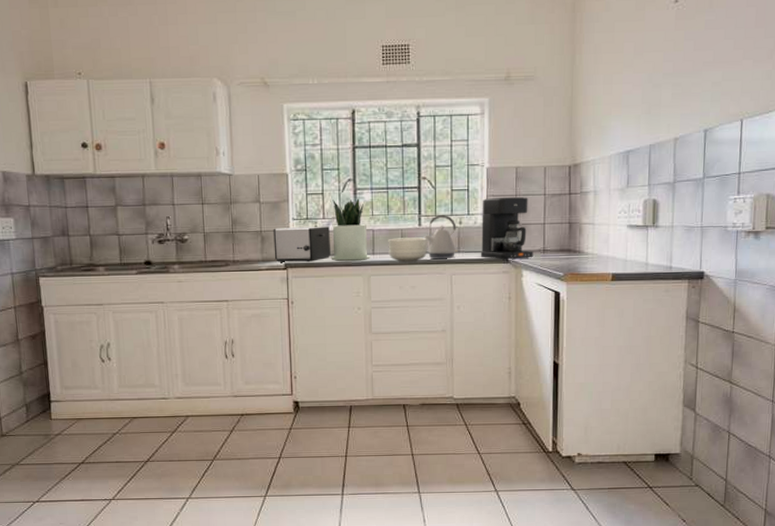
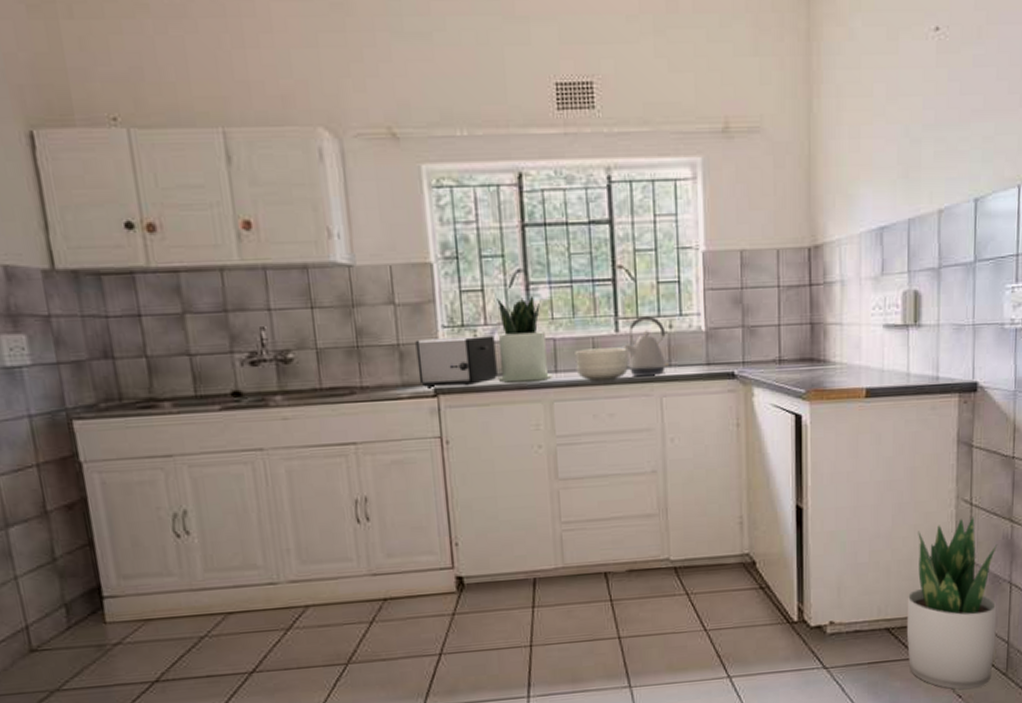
coffee maker: present [480,197,533,260] -> none [698,290,767,375]
planter: none [640,378,719,516] -> present [906,517,998,690]

